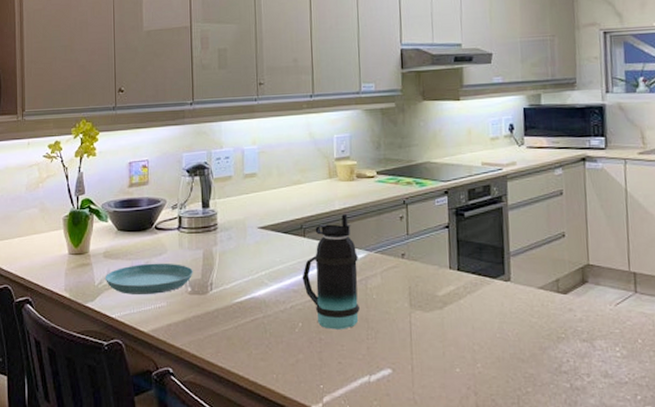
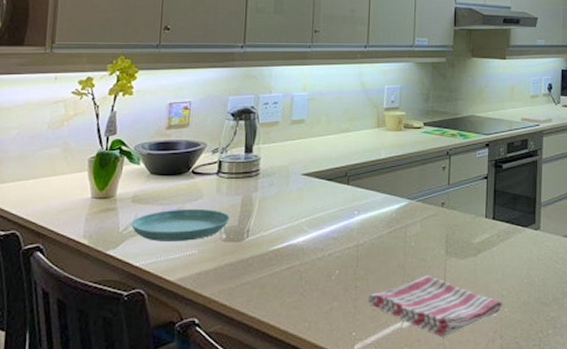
bottle: present [302,214,360,330] -> none [342,163,400,277]
dish towel: none [333,329,475,392] -> present [368,275,503,337]

